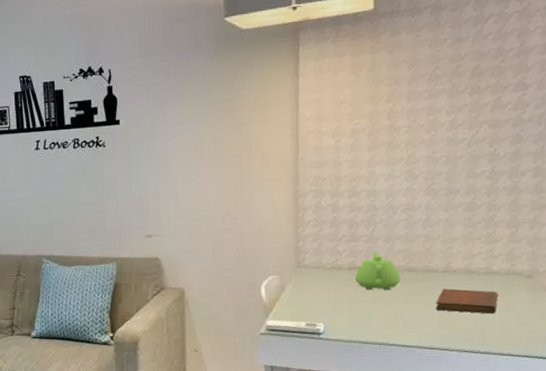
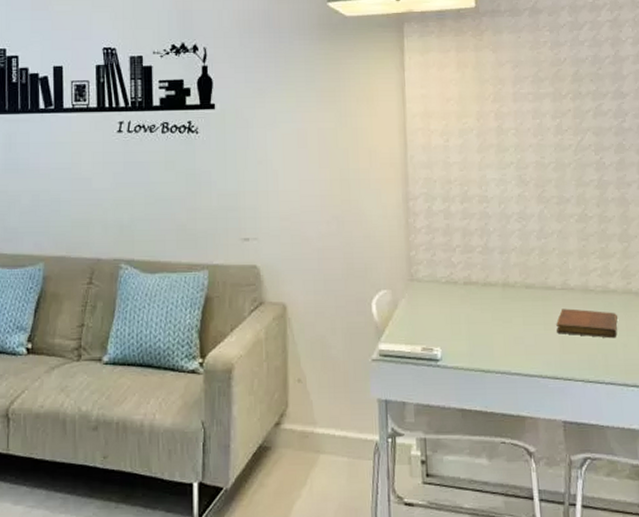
teapot: present [355,252,400,290] -> none [471,265,518,309]

